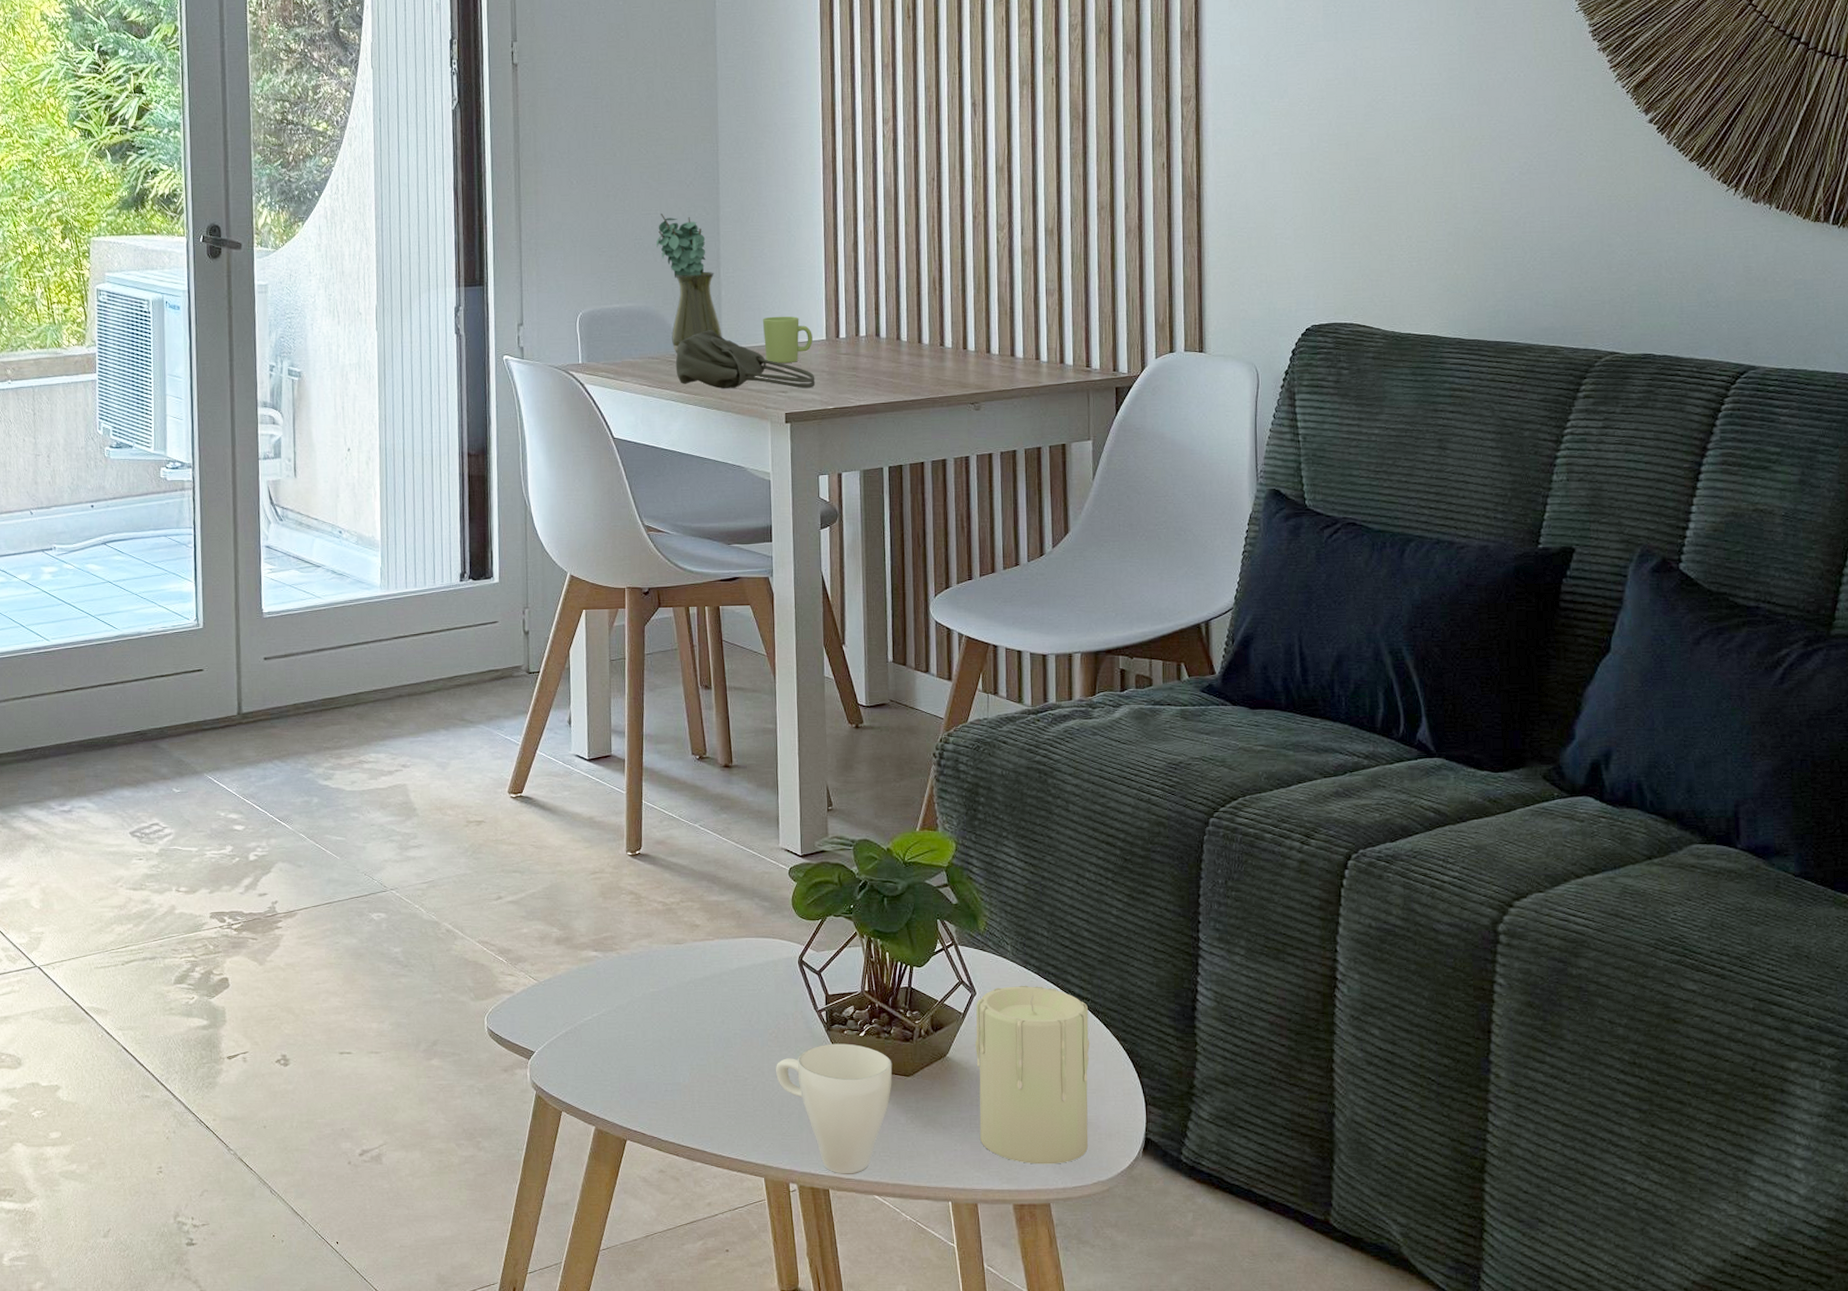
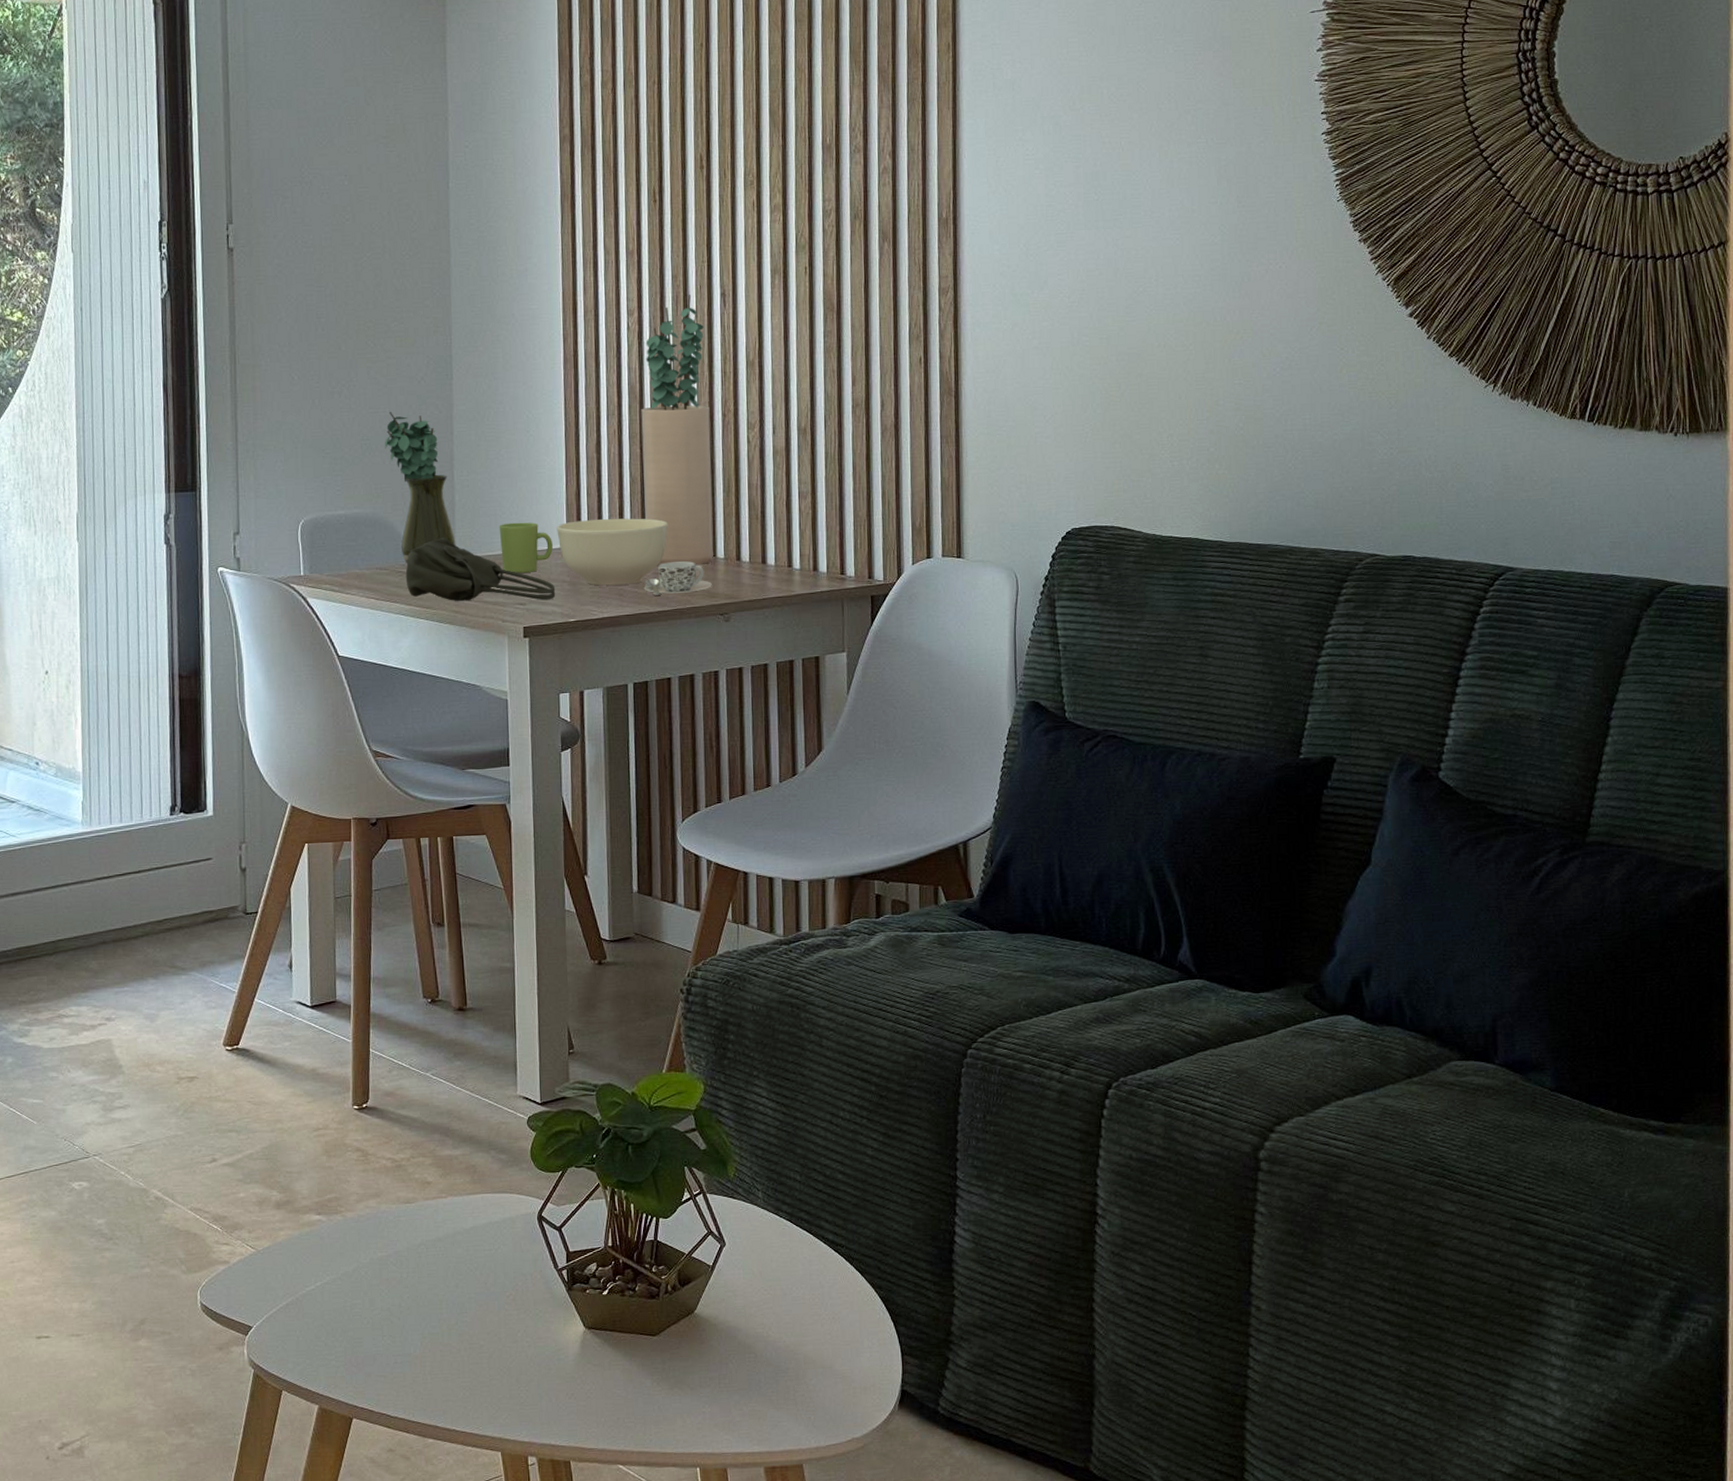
cup: present [776,1043,893,1174] -> none [513,1303,638,1444]
bowl: none [816,313,922,376] -> present [557,518,669,586]
vase: none [896,104,965,357] -> present [641,295,714,565]
teacup: none [898,353,963,385] -> present [643,561,712,595]
candle: present [975,985,1090,1164] -> none [724,1233,845,1424]

